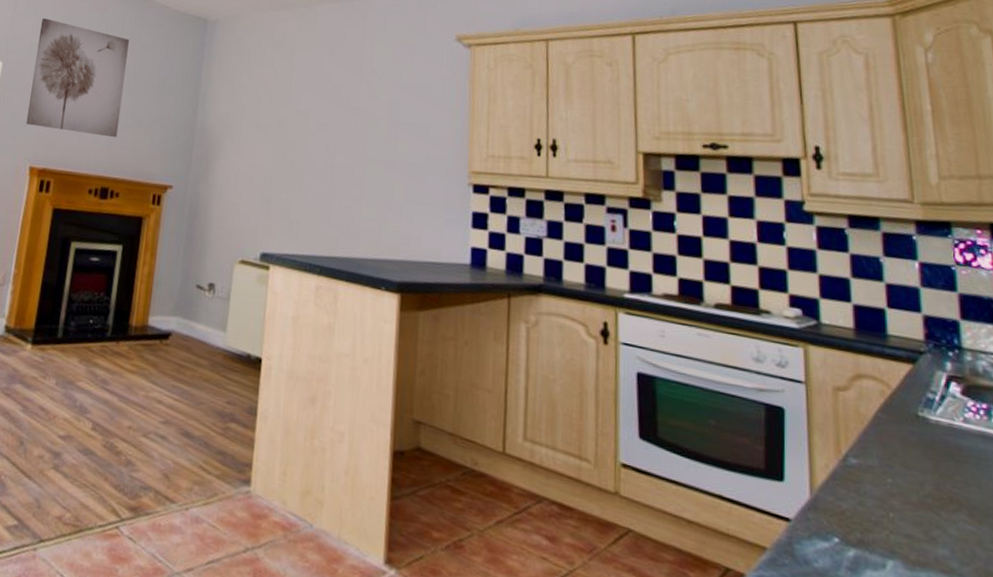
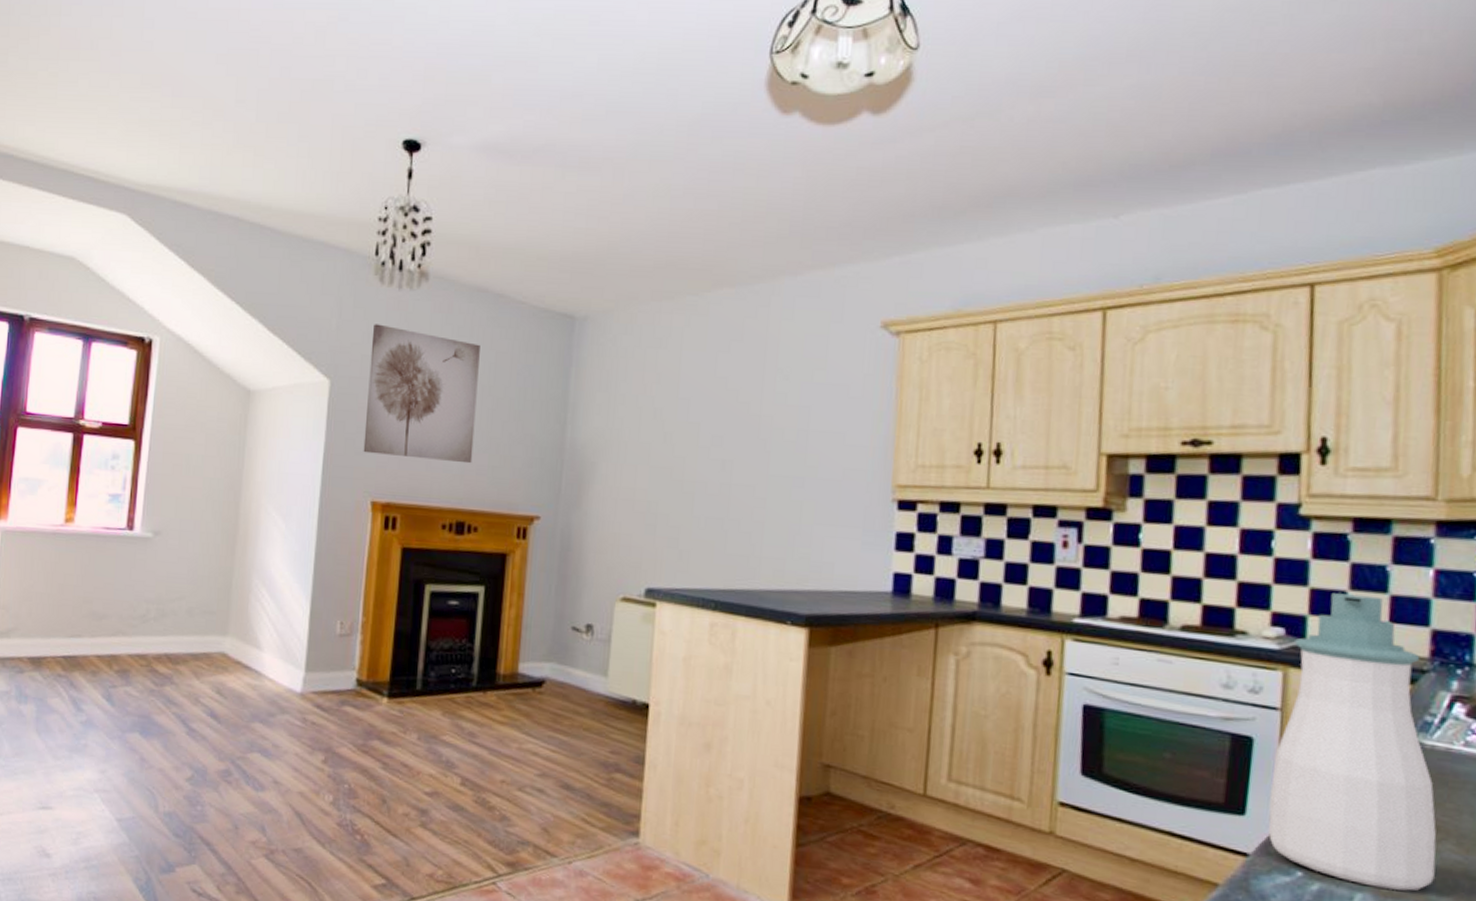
soap bottle: none [803,279,954,560] -> present [1268,593,1437,891]

